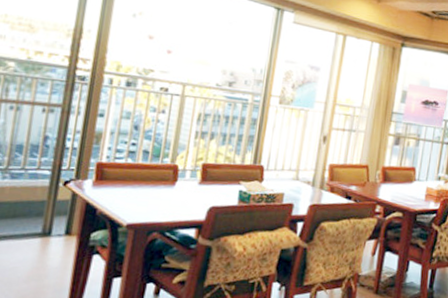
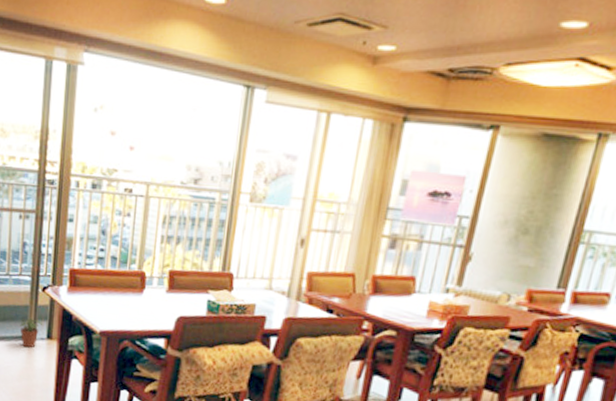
potted plant: none [33,214,62,246] -> present [20,318,43,348]

